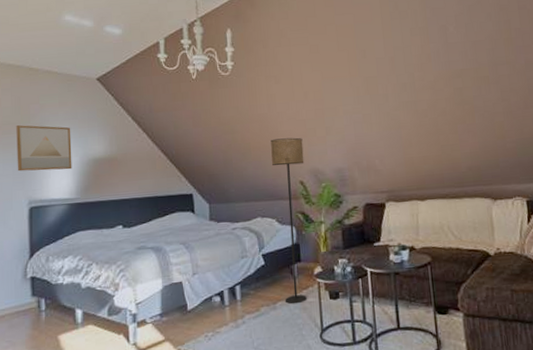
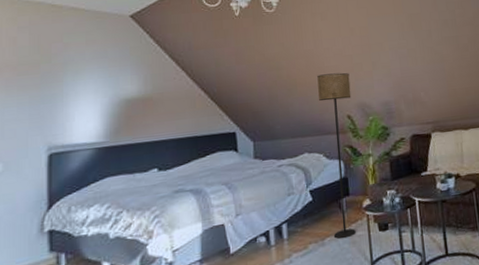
wall art: present [16,125,72,172] -> none [34,65,101,116]

